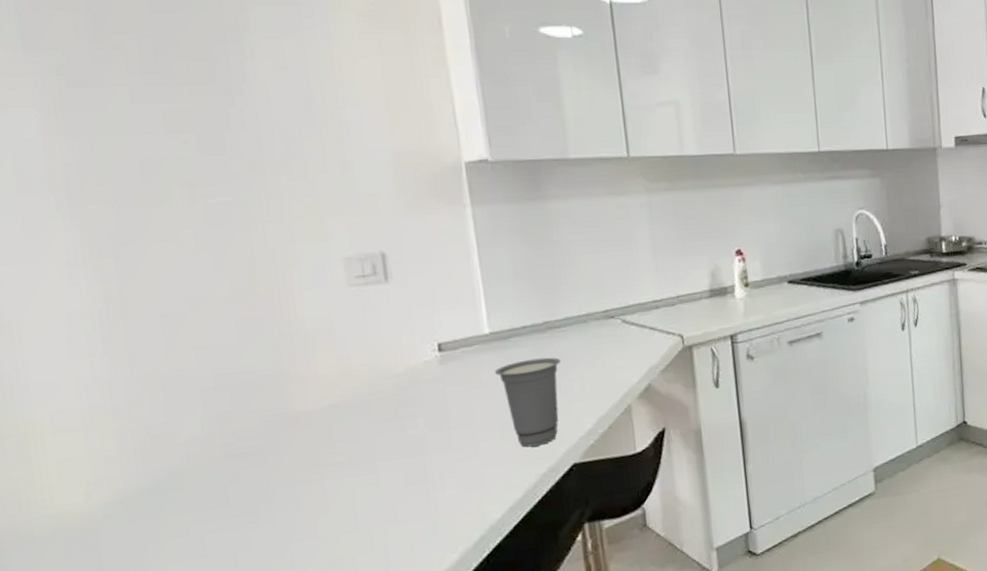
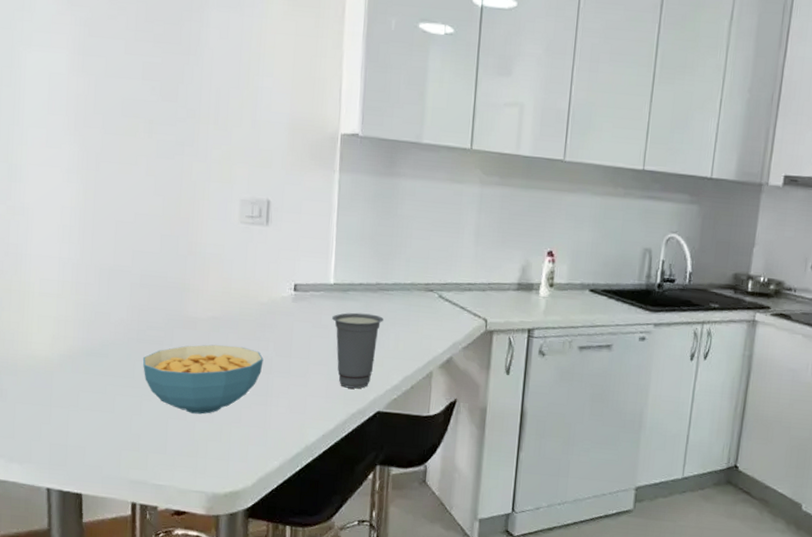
cereal bowl: none [237,431,414,528] -> present [142,344,264,414]

